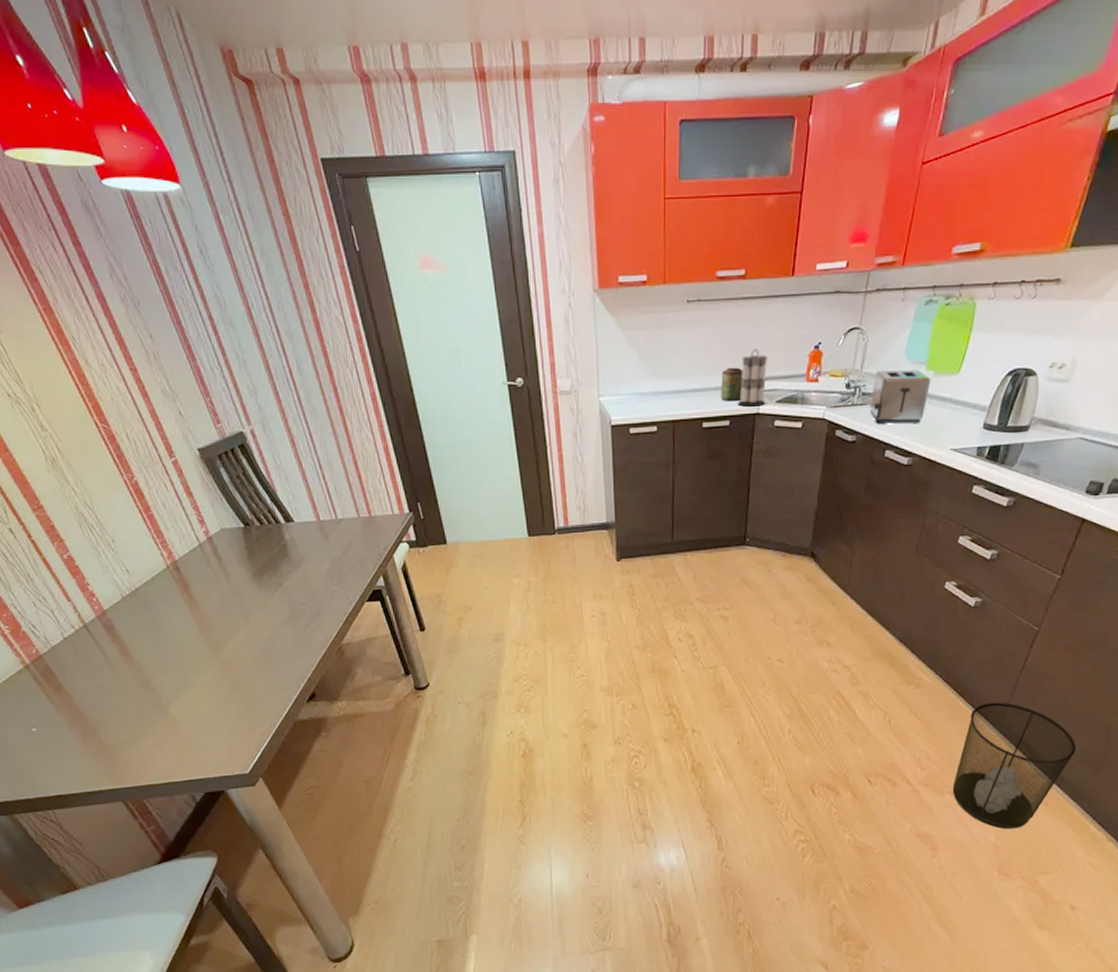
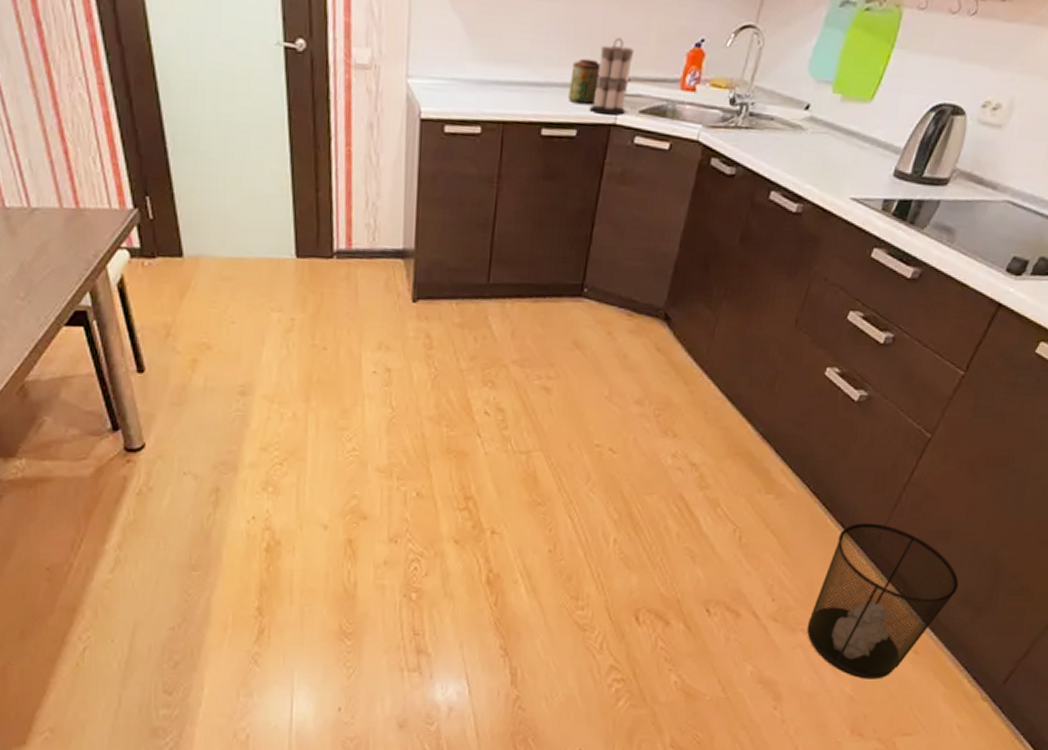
toaster: present [870,370,931,425] -> none [756,86,837,162]

